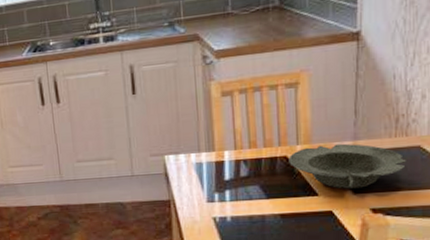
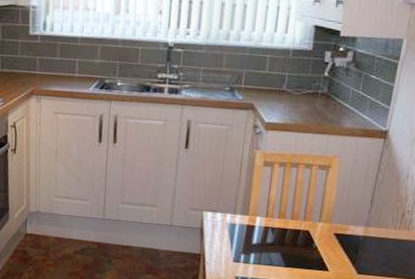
bowl: present [288,143,407,189] -> none [309,226,405,270]

